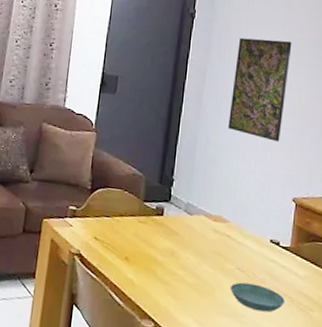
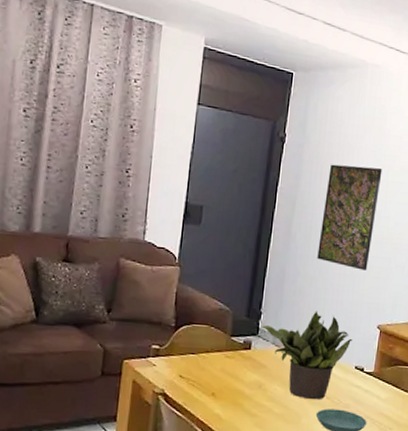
potted plant: none [173,180,266,272] -> present [260,311,352,400]

